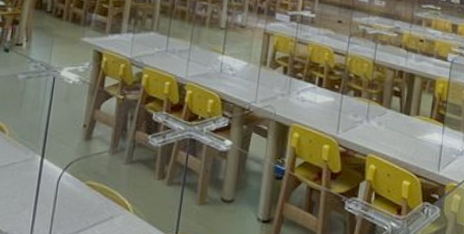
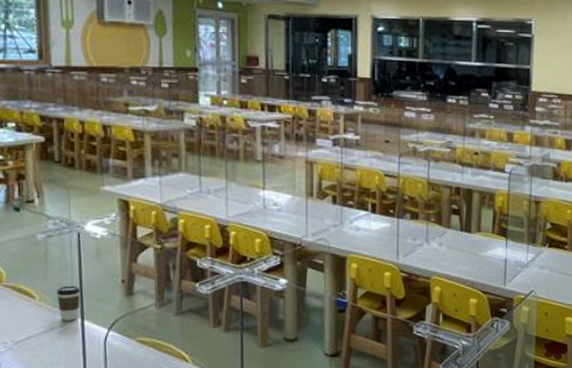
coffee cup: none [23,124,46,158] -> present [56,285,81,321]

